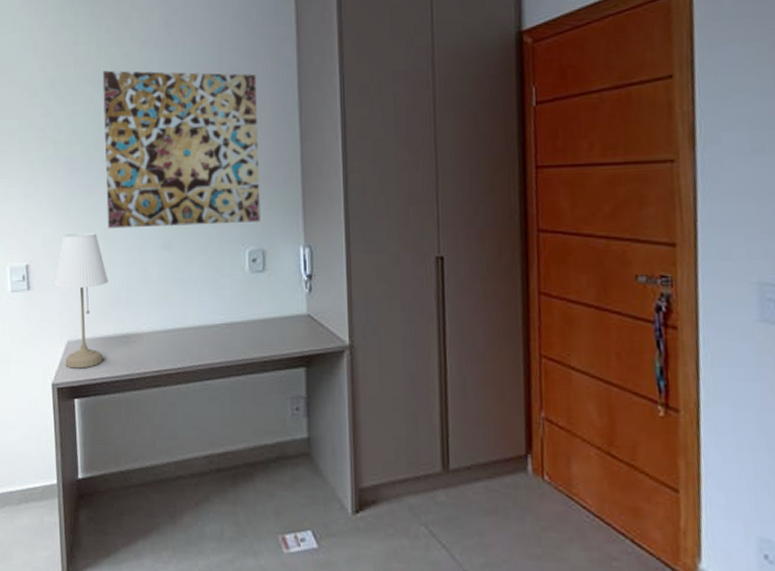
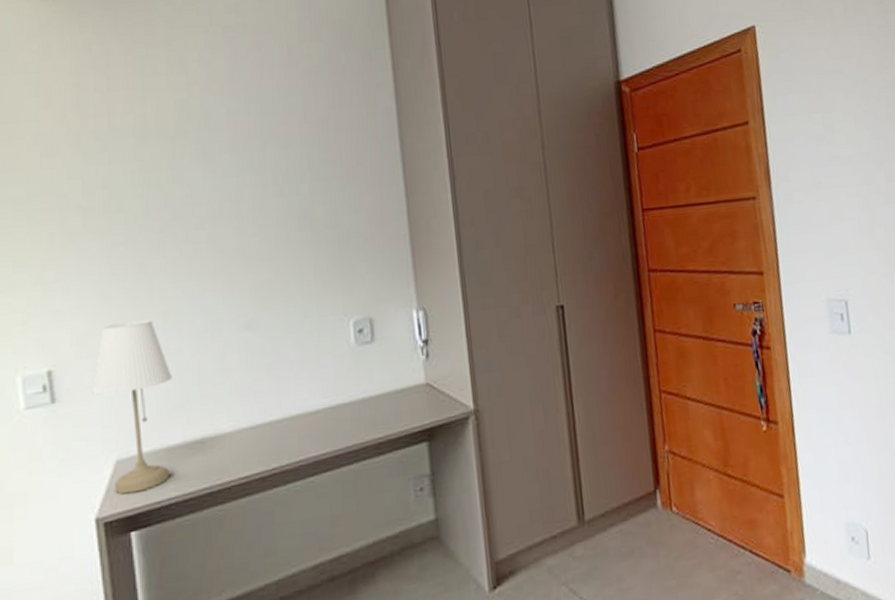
wall art: present [102,70,260,229] -> none [150,121,365,313]

